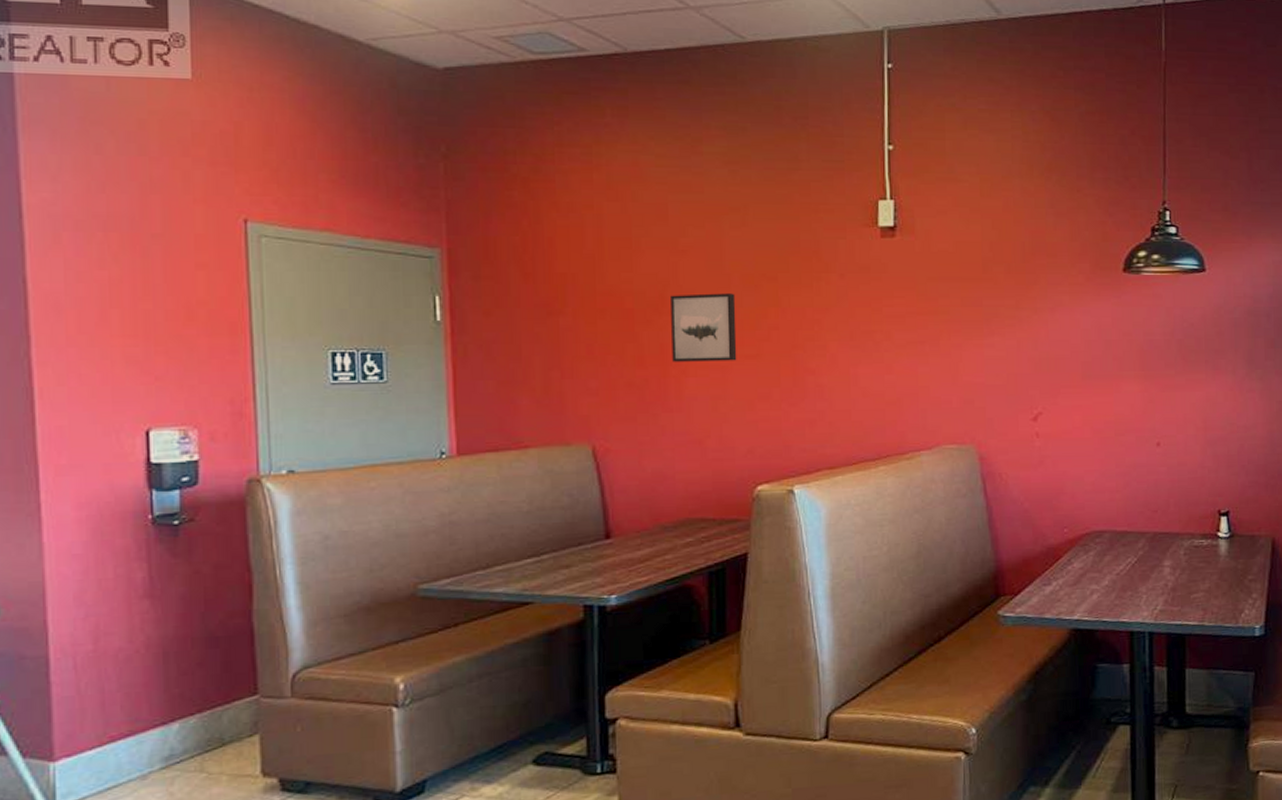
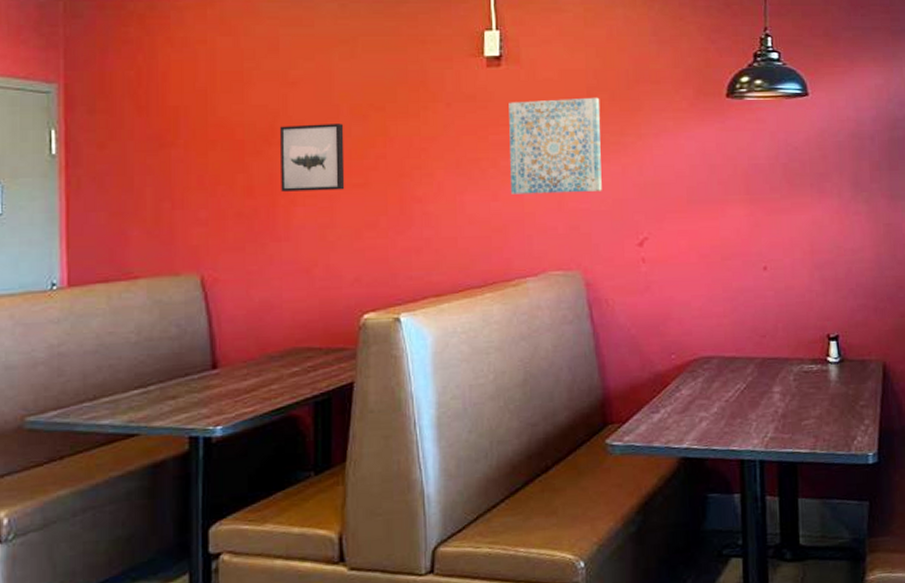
wall art: none [903,270,997,368] -> present [509,97,602,195]

